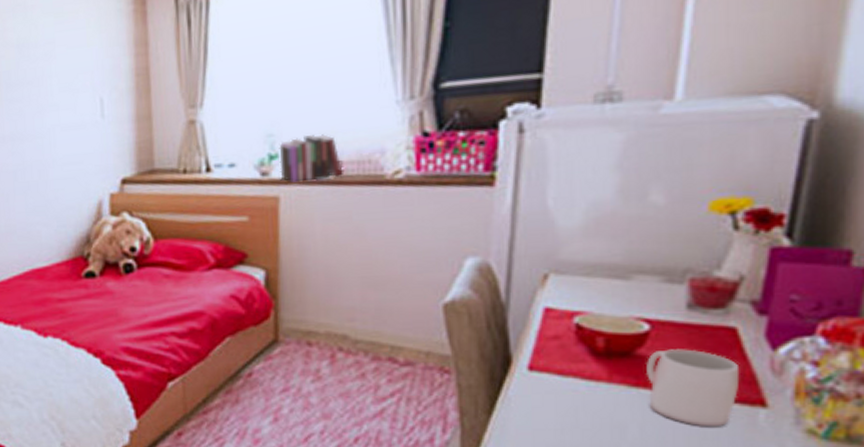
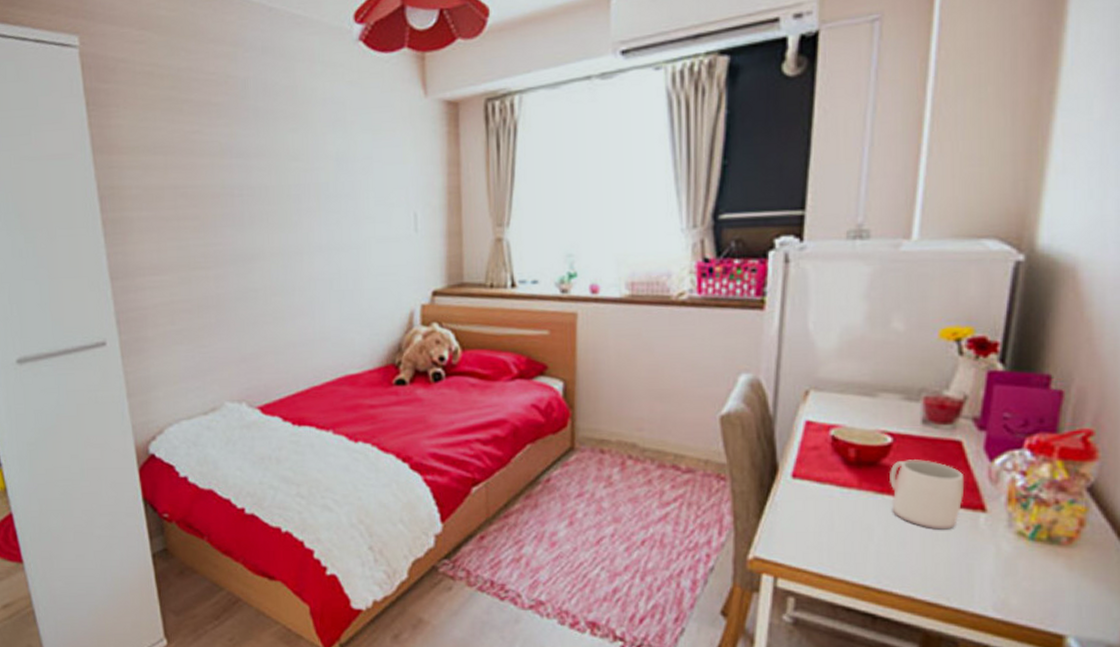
books: present [279,134,343,183] -> none [577,256,634,300]

